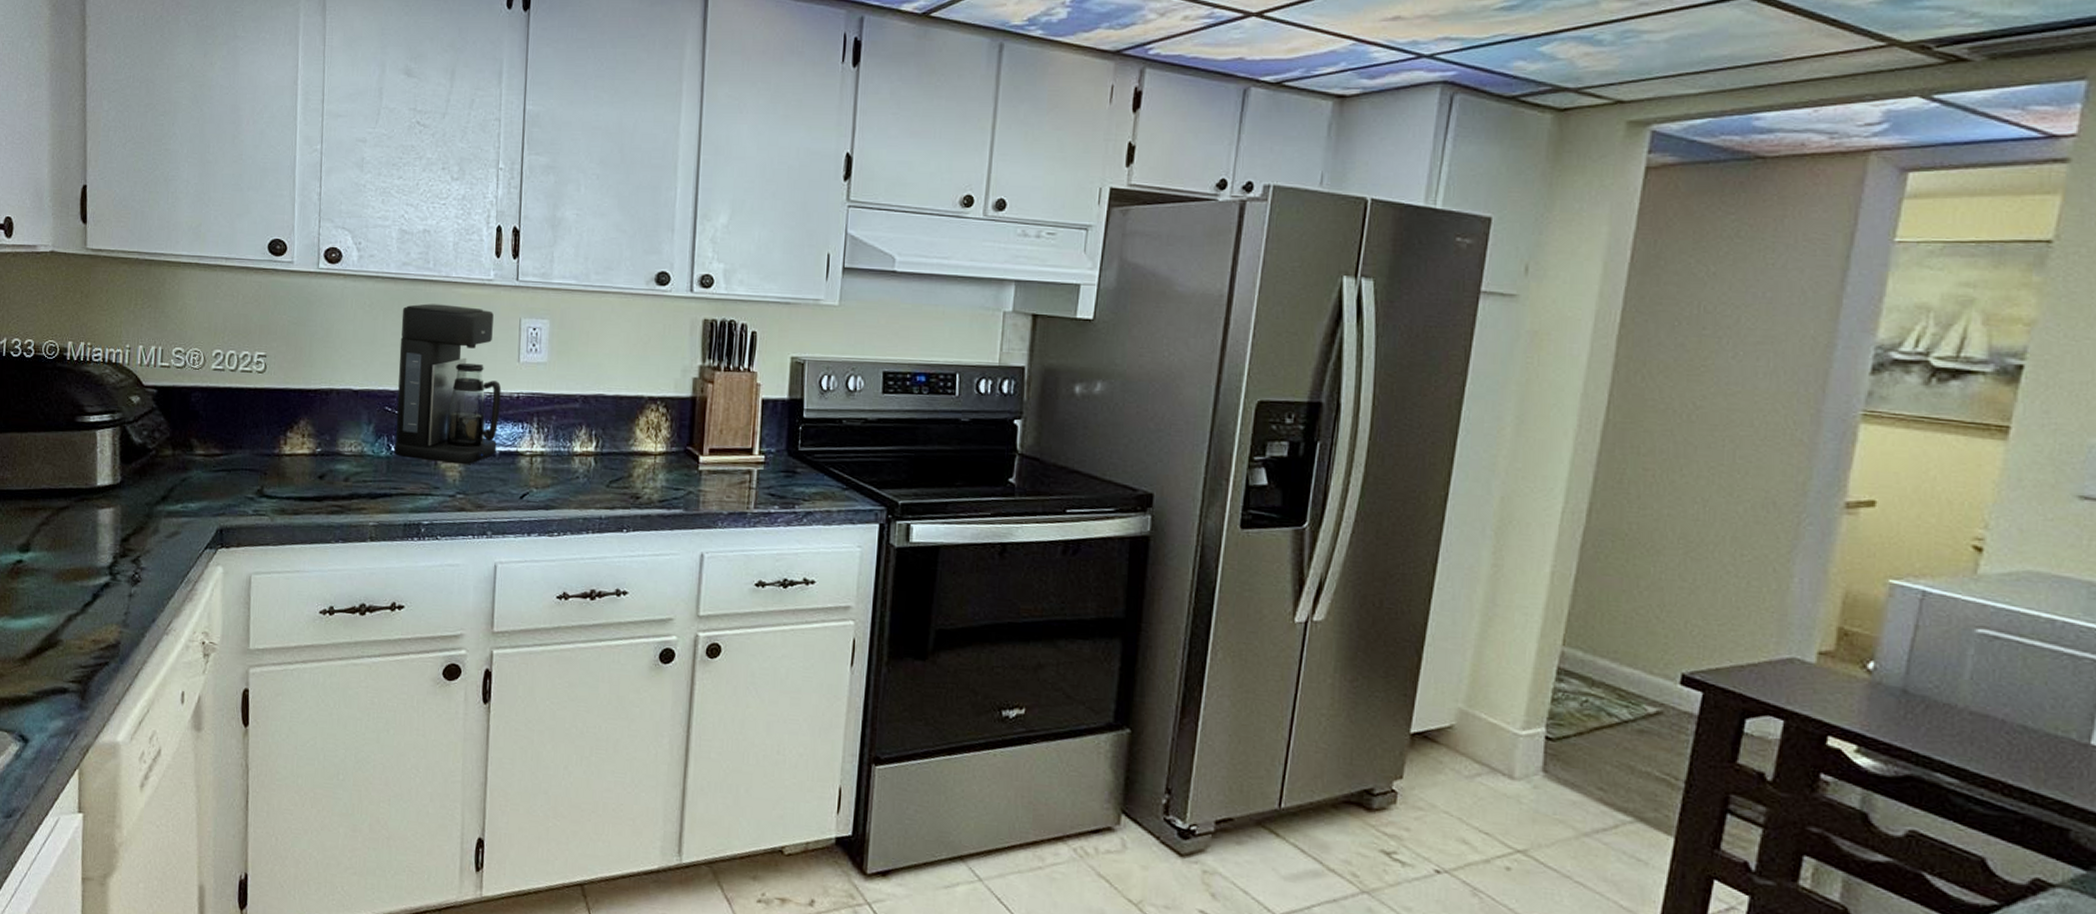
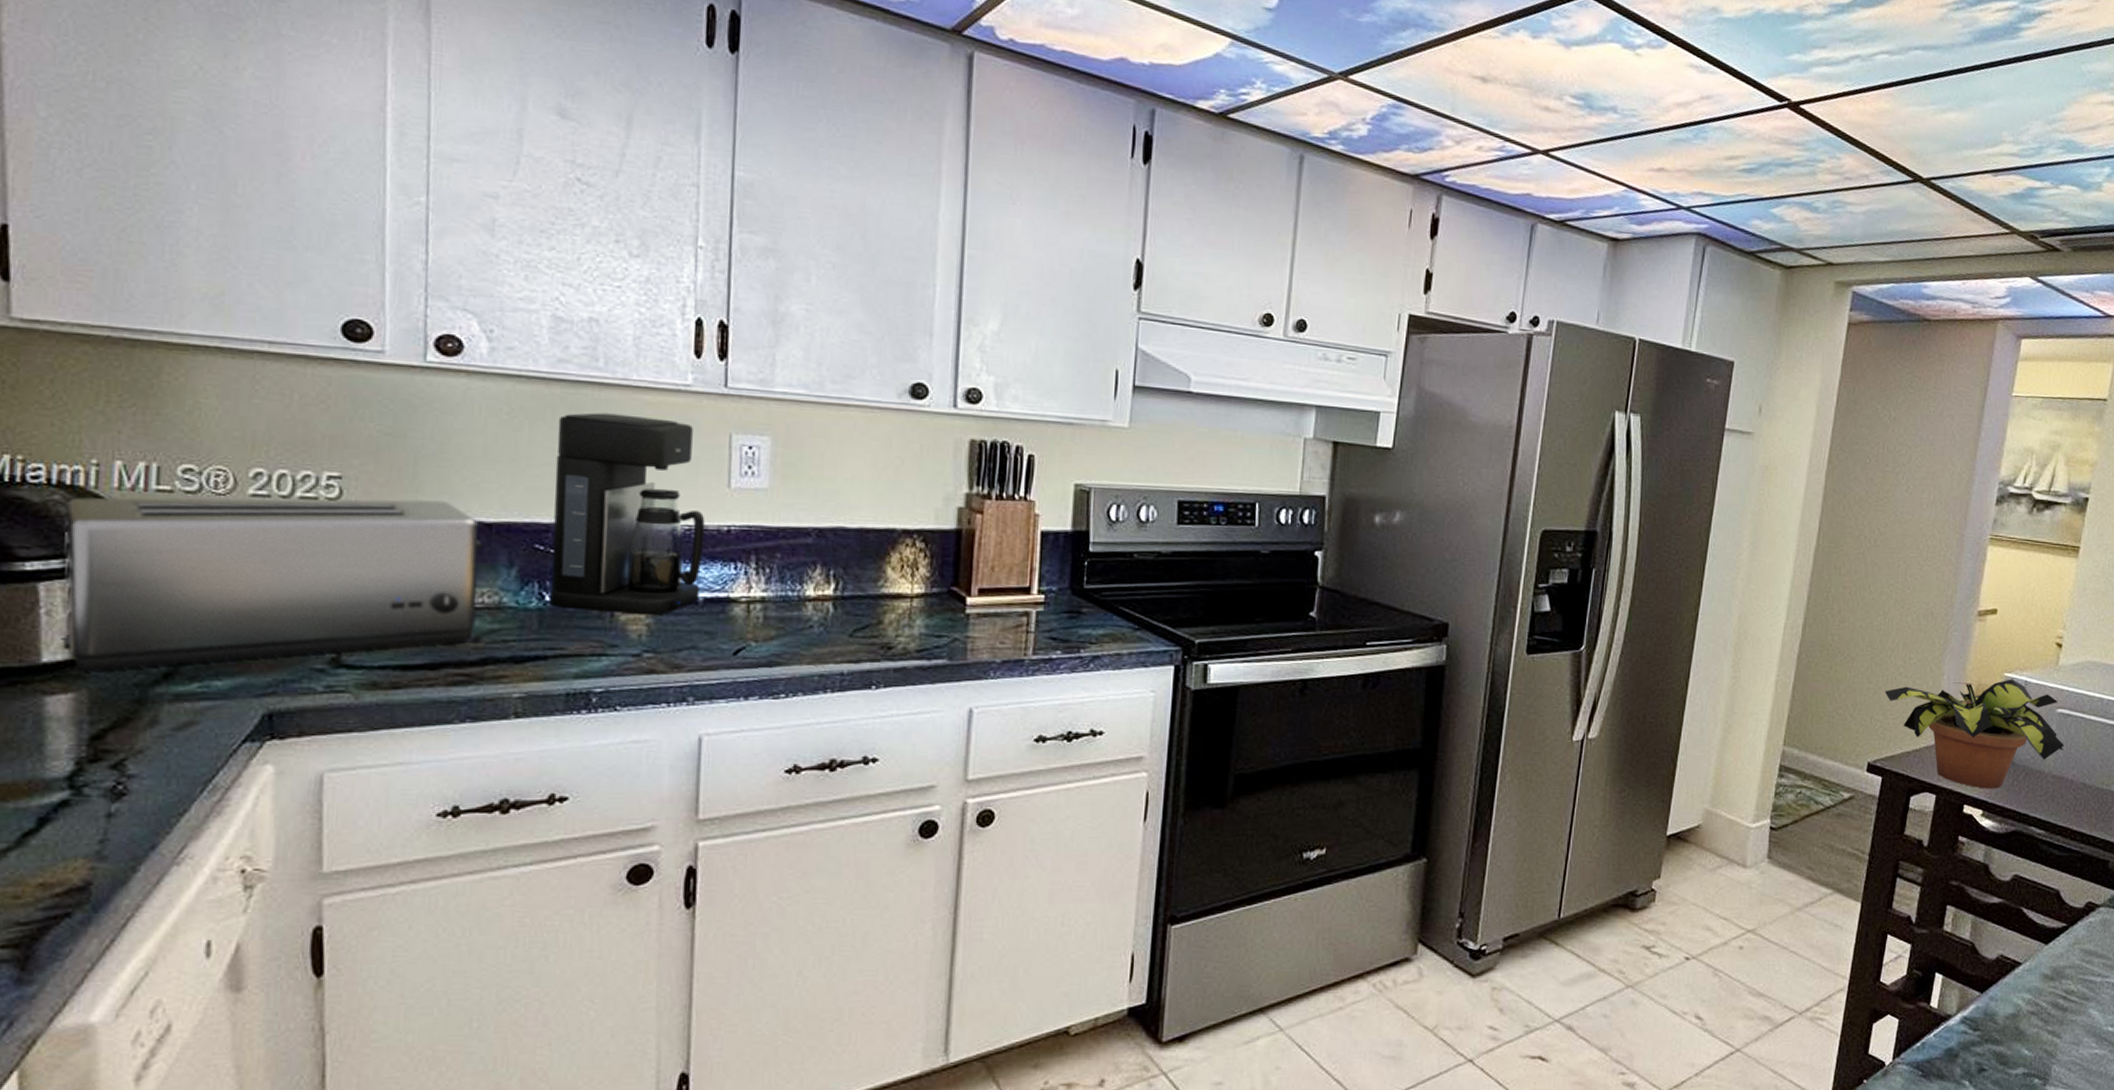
toaster: none [108,370,352,493] -> present [62,496,482,671]
flower pot: none [1705,586,1990,721] -> present [1884,679,2065,789]

